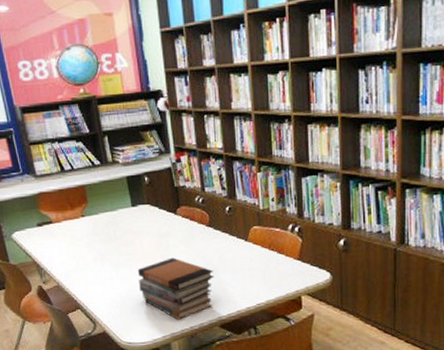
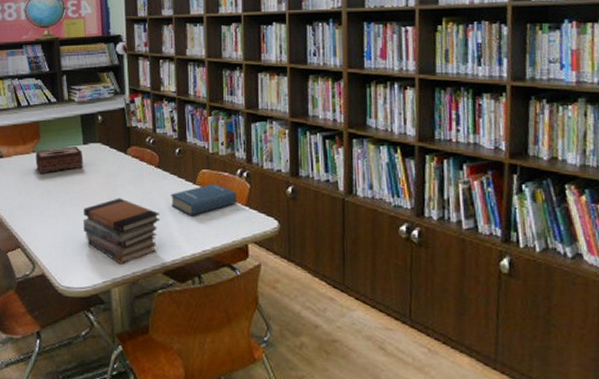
tissue box: none [84,208,134,237] -> present [35,146,84,174]
hardback book: none [223,239,290,272] -> present [171,183,238,216]

